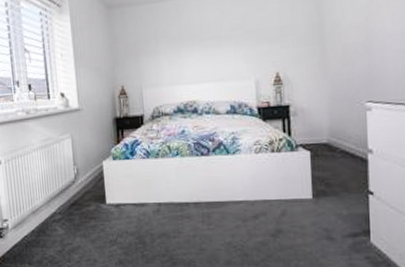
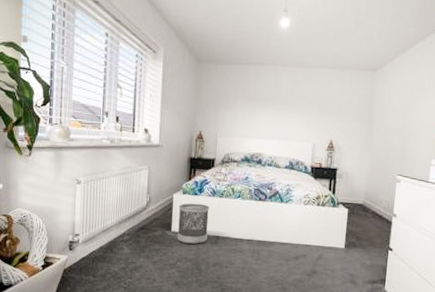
wastebasket: none [110,168,148,215] -> present [177,203,209,244]

